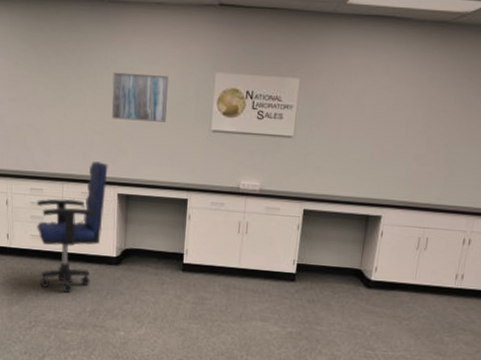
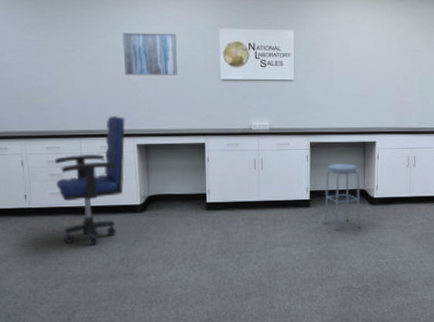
stool: none [308,236,357,312] -> present [324,163,360,231]

